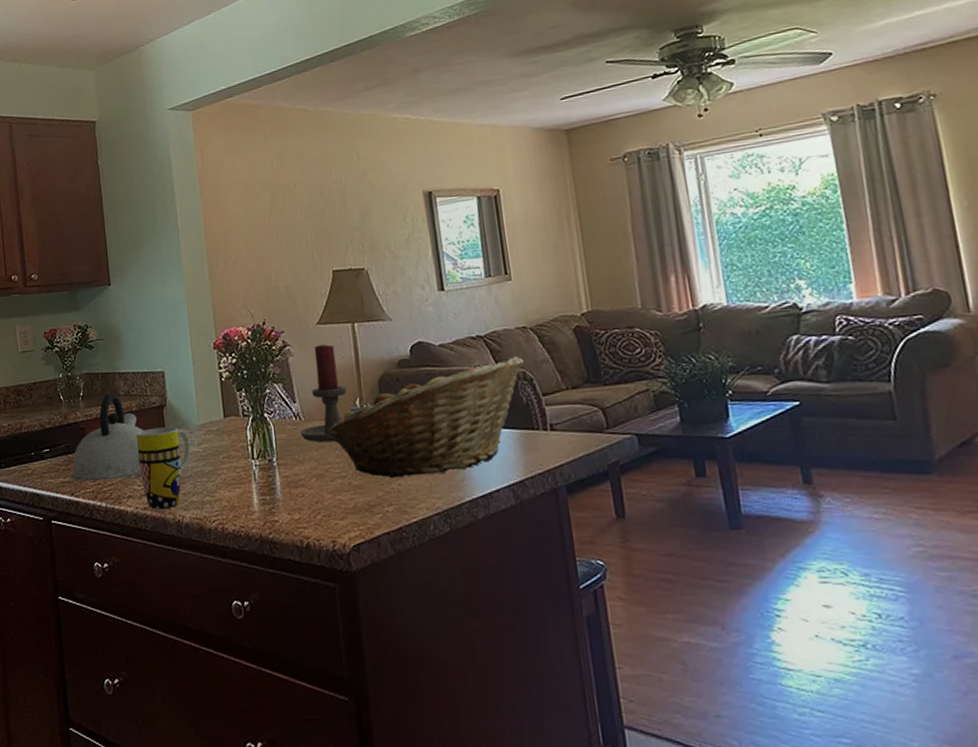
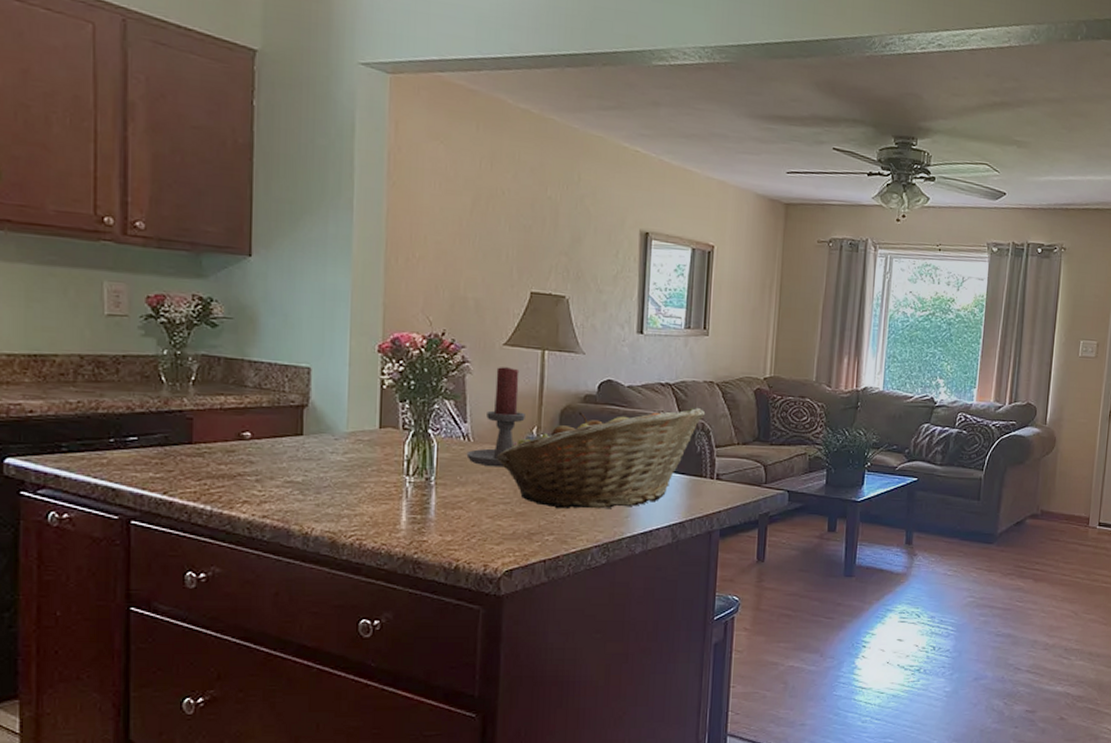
kettle: present [71,392,144,482] -> none [166,381,274,482]
mug: present [135,426,191,510] -> none [262,429,333,519]

